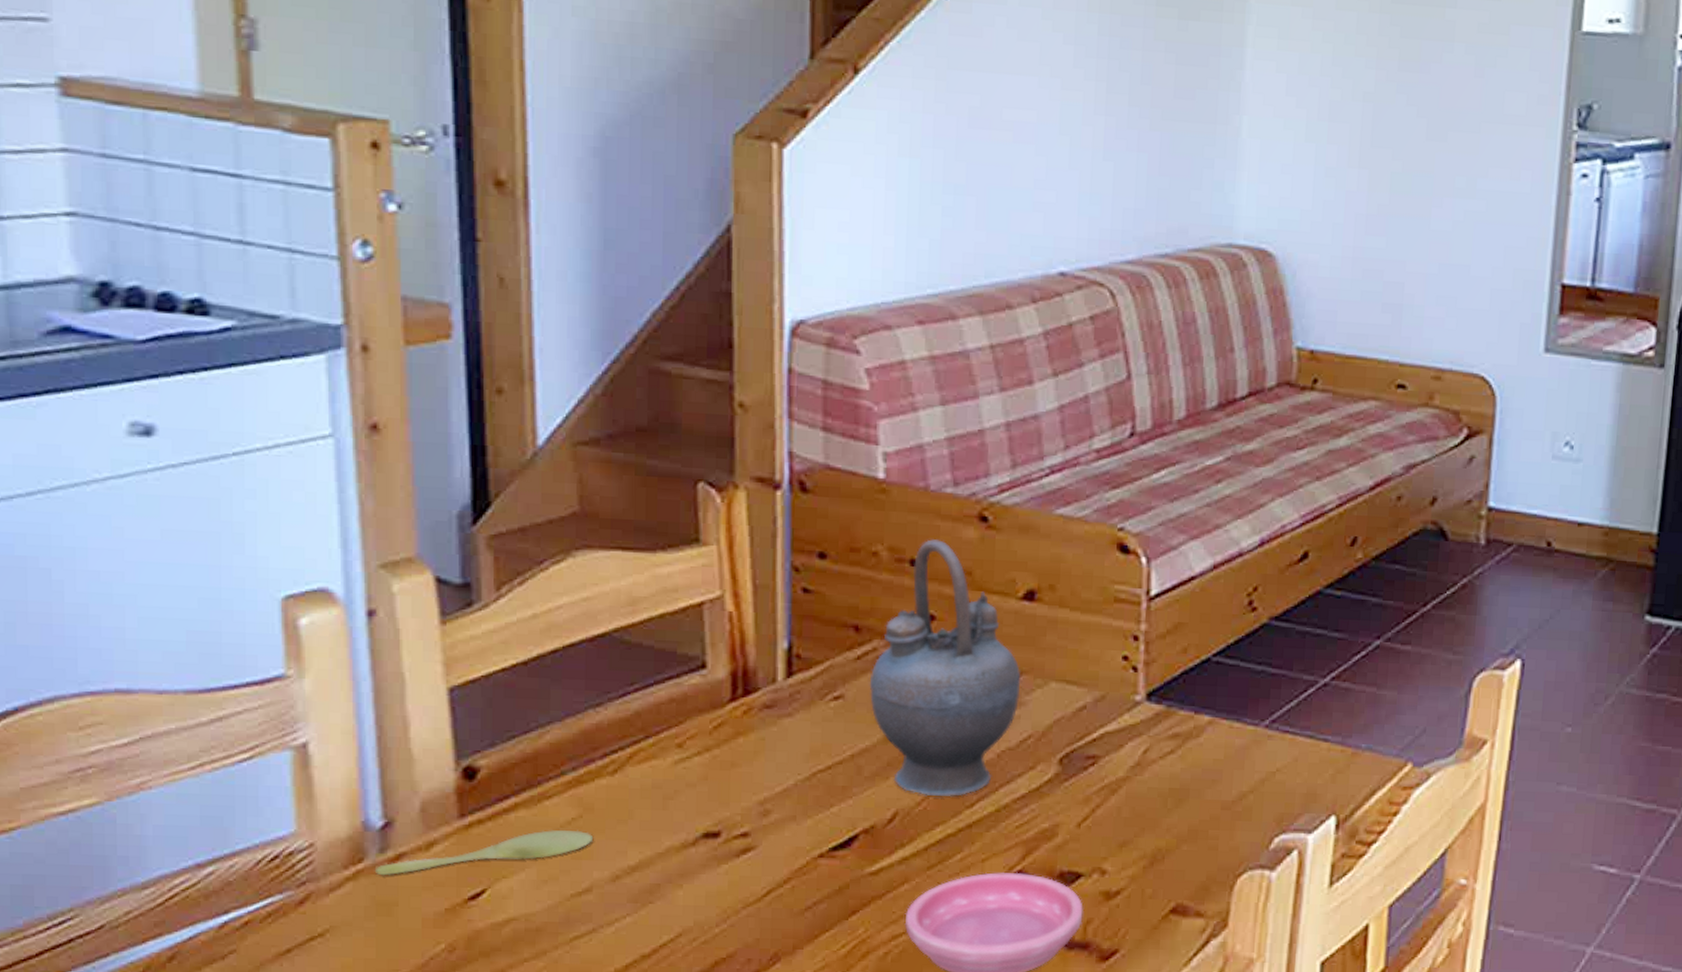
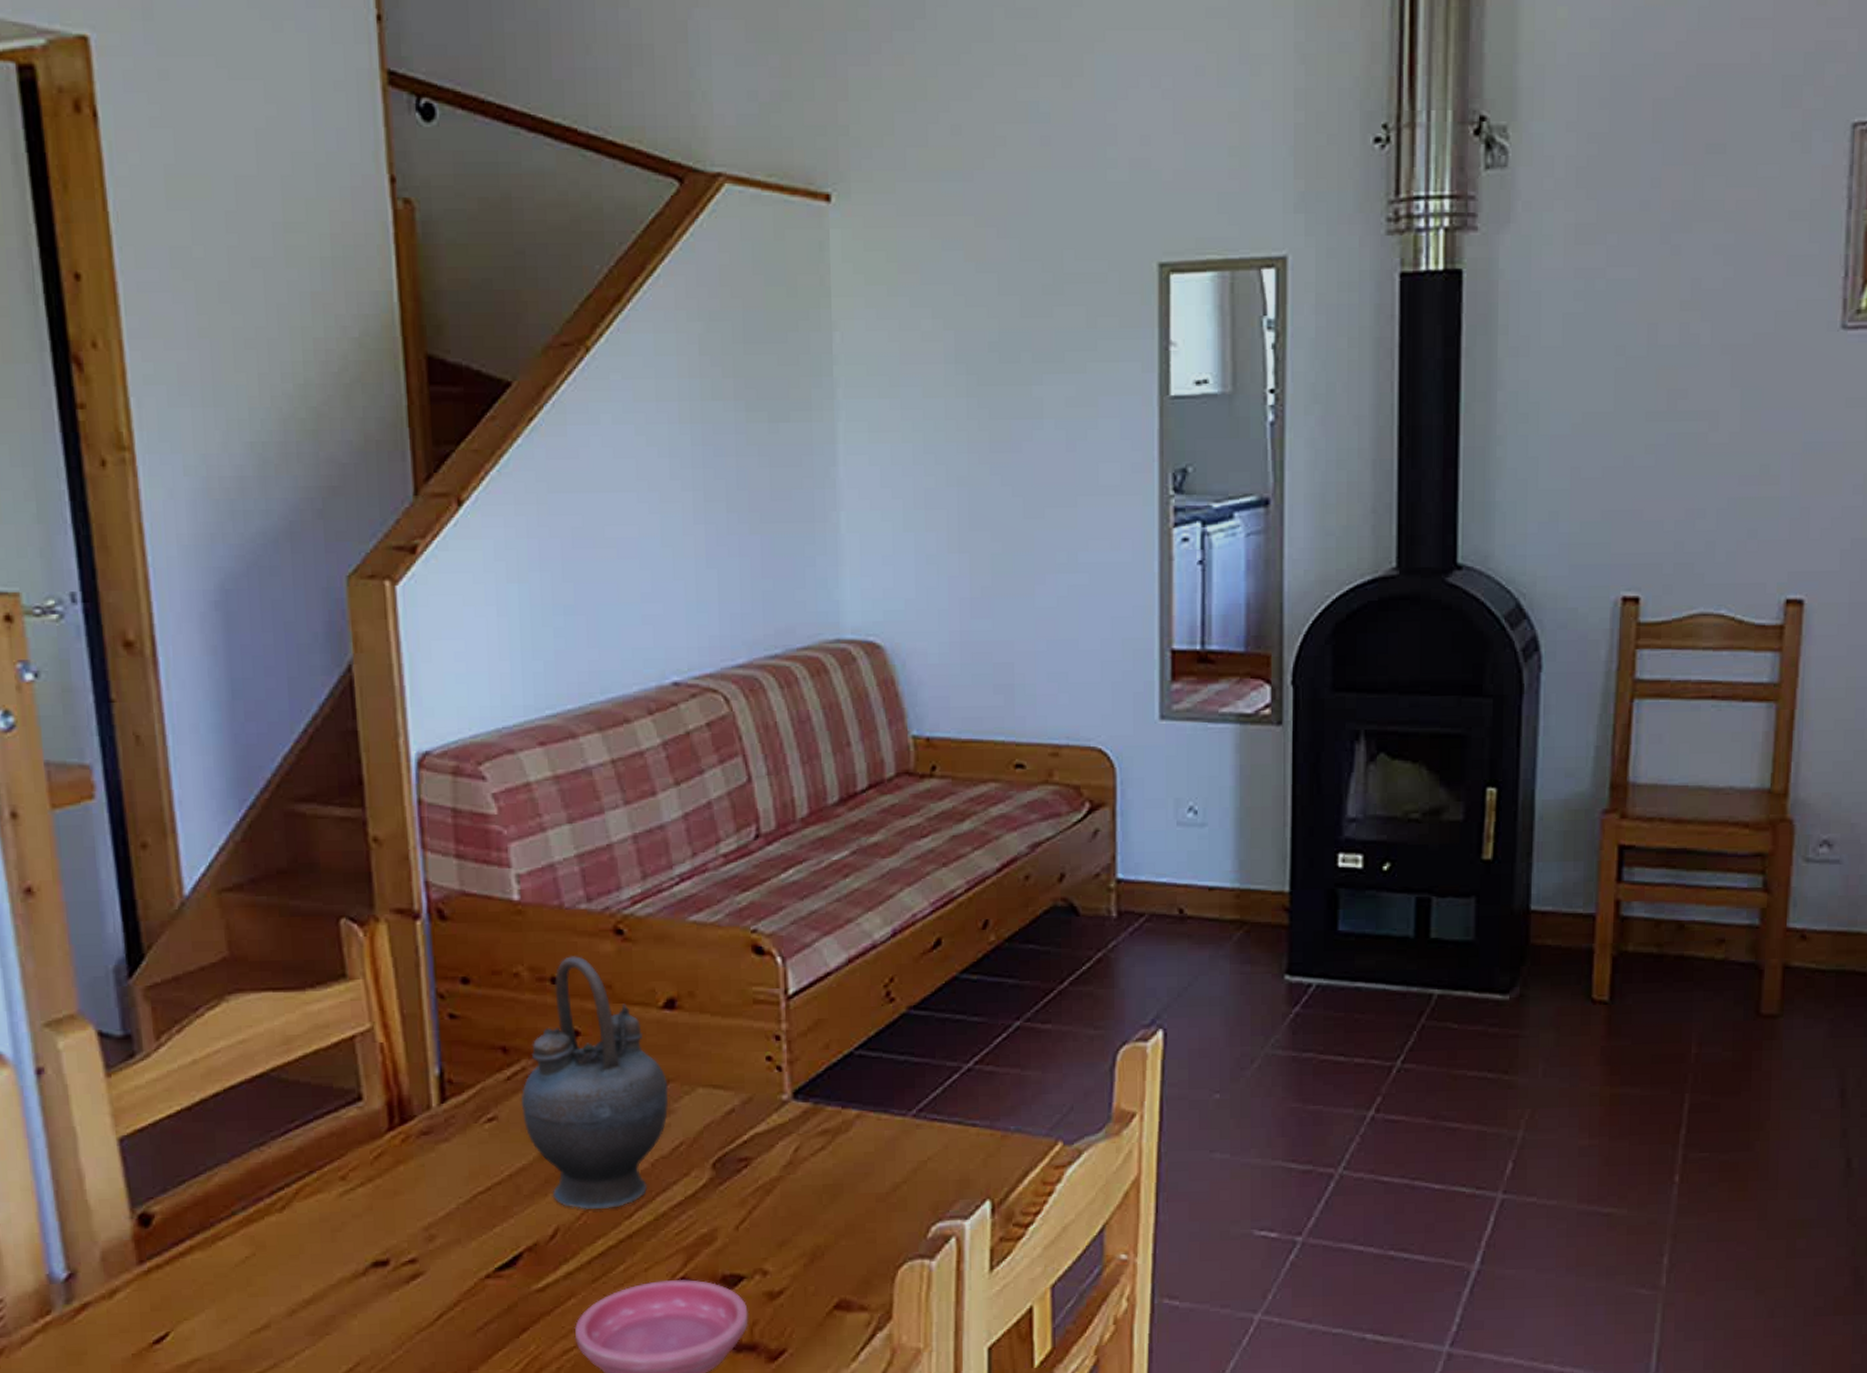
spoon: present [374,830,594,876] -> none [62,1268,268,1326]

